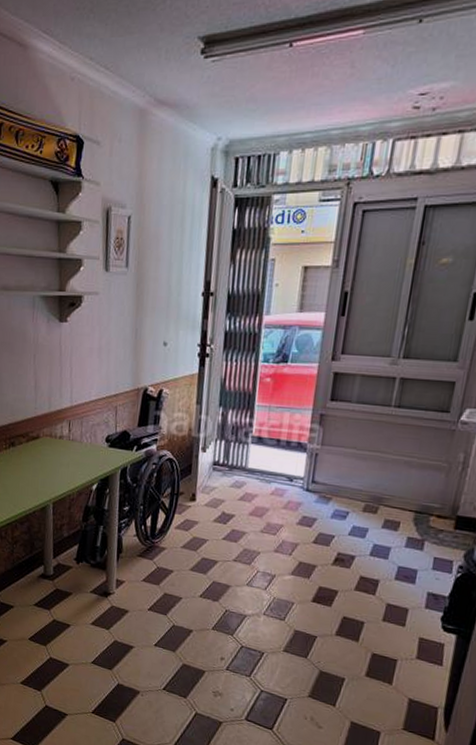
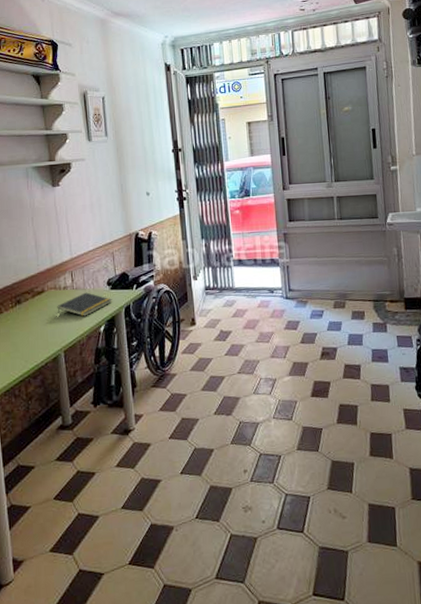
notepad: none [50,445,109,471] -> present [57,292,112,317]

